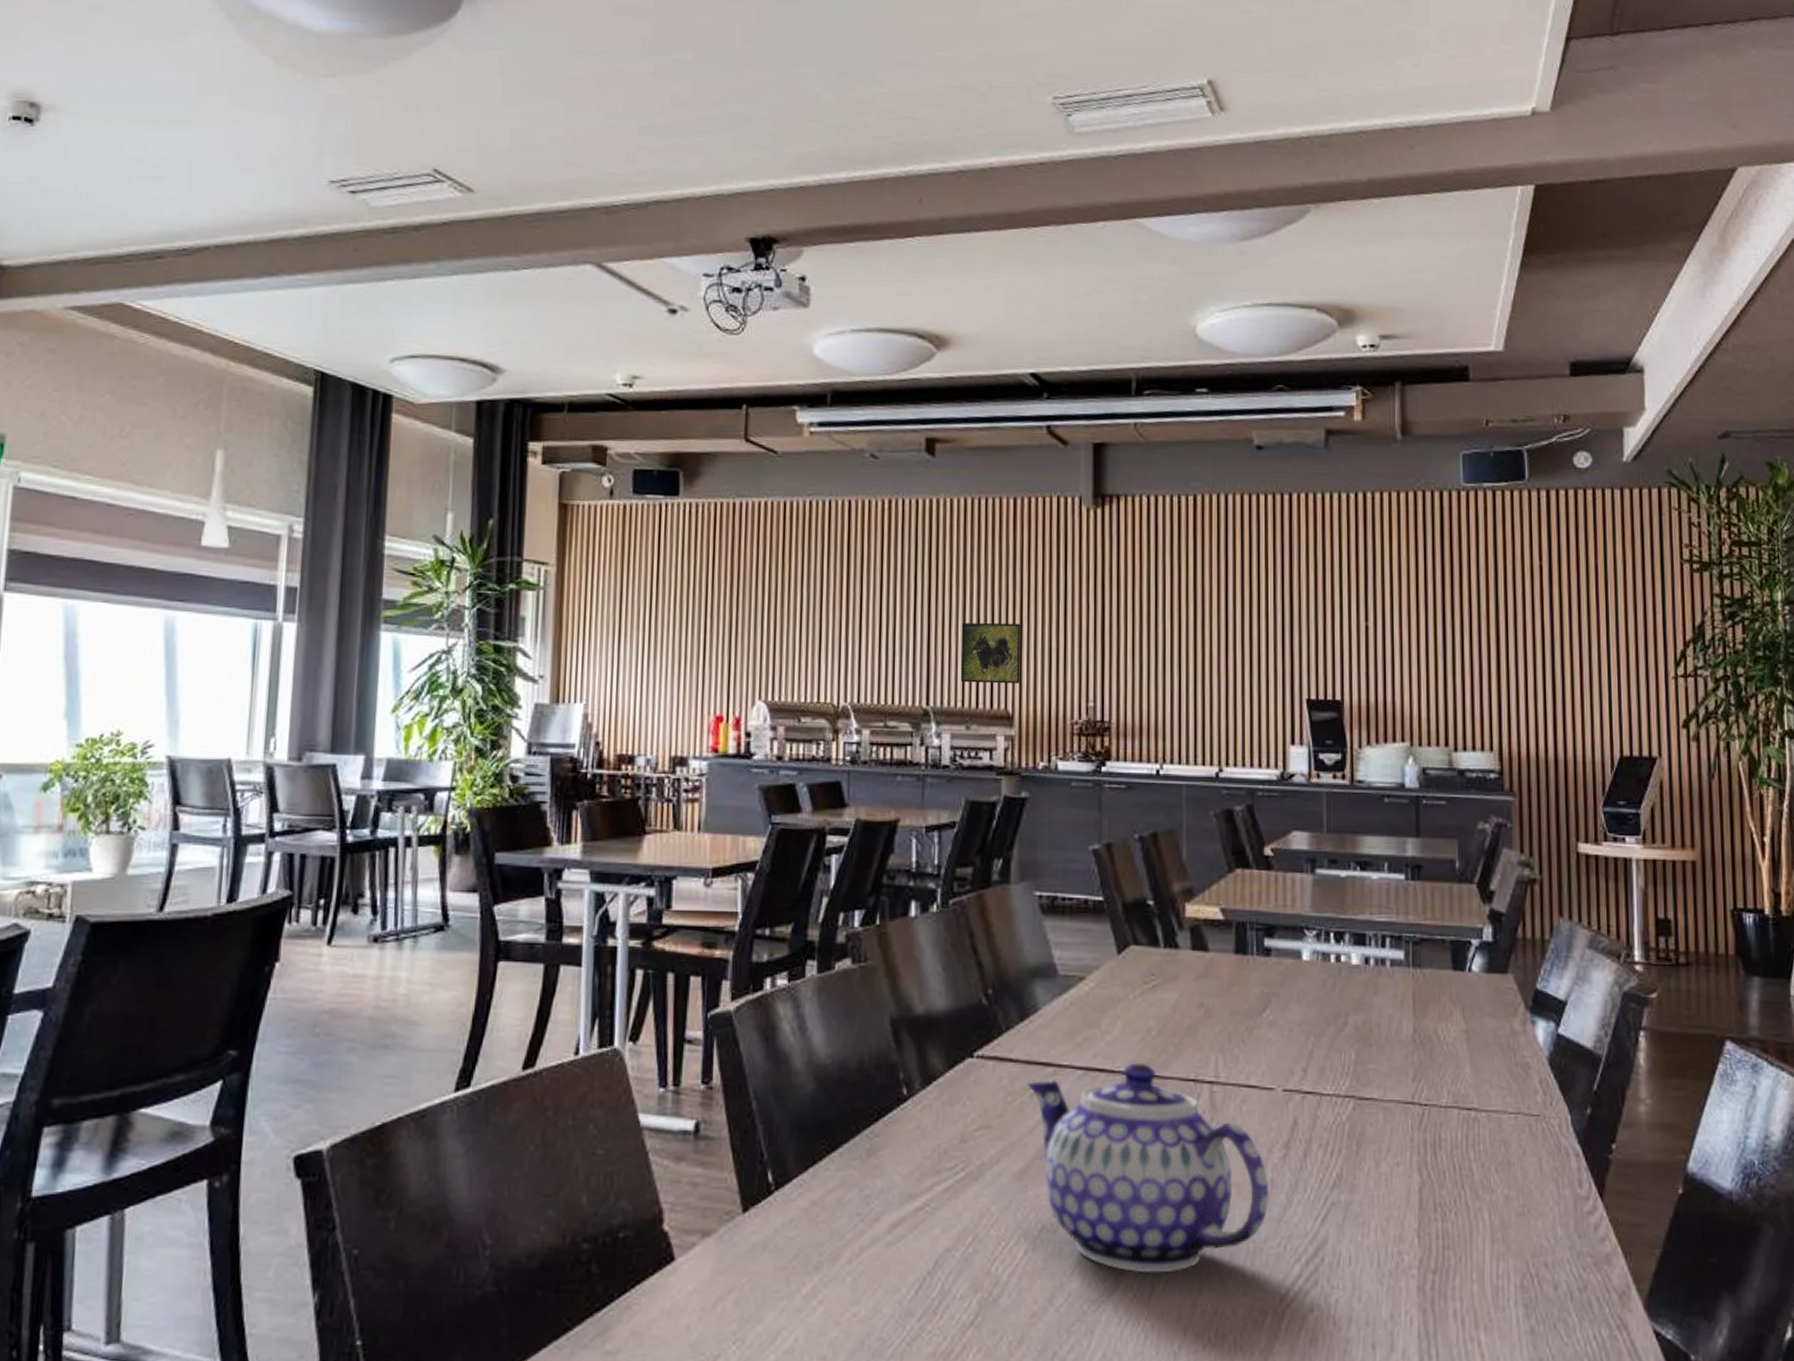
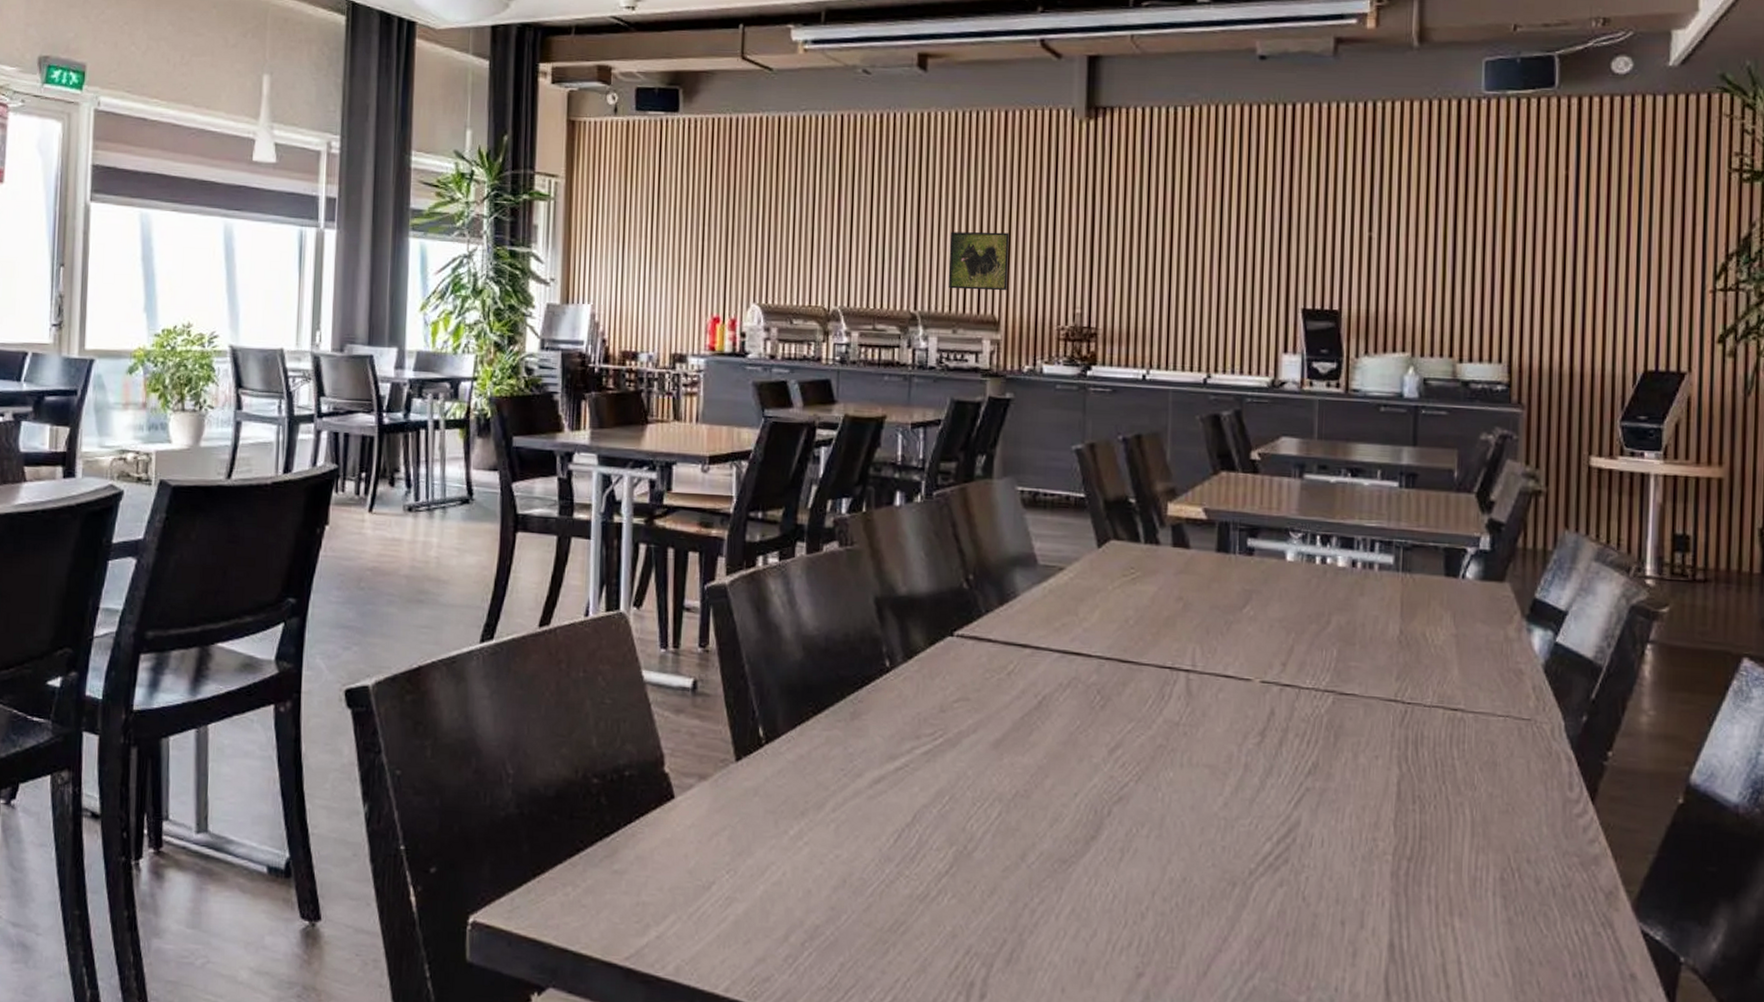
teapot: present [1027,1062,1270,1274] -> none [1005,648,1243,841]

